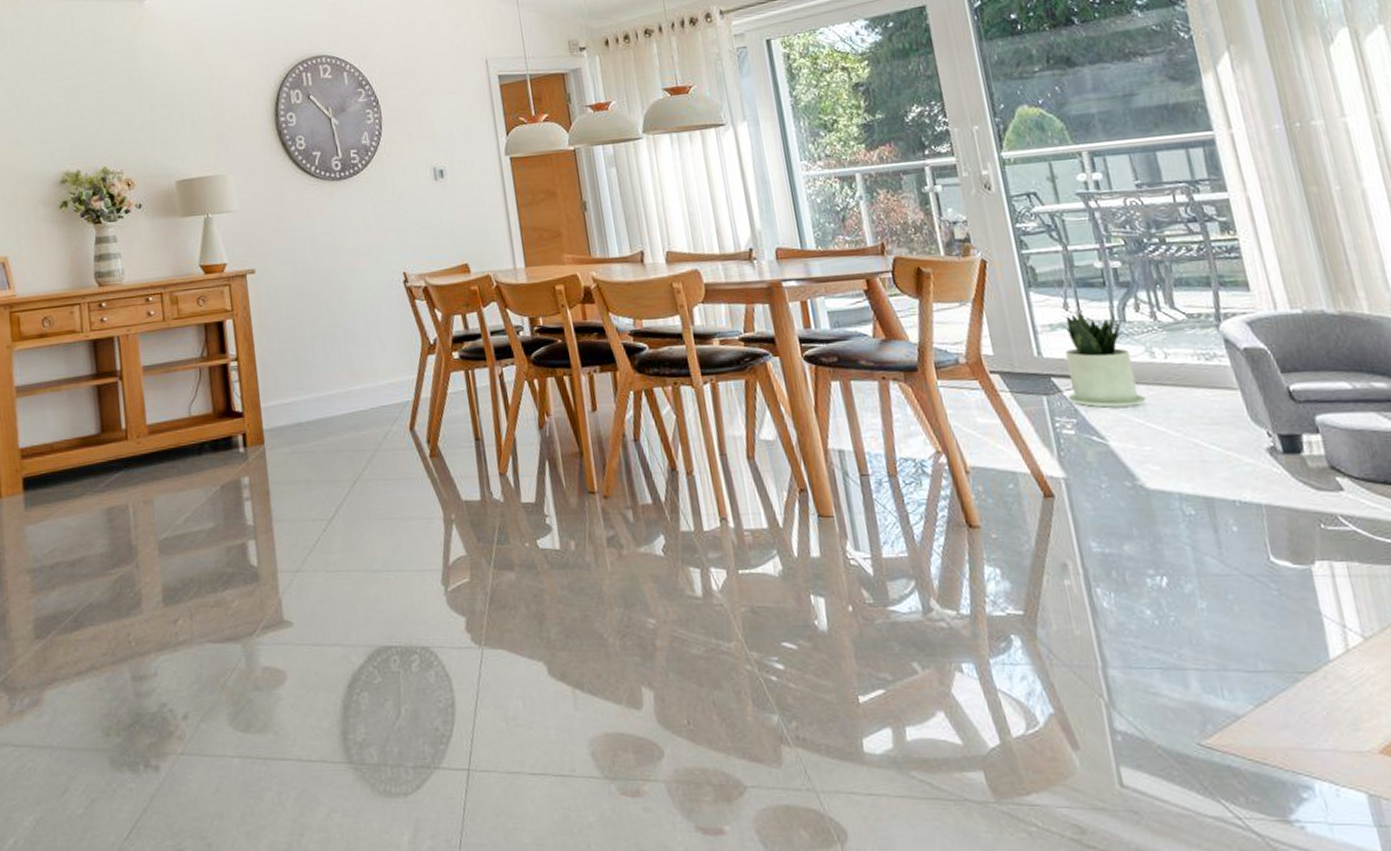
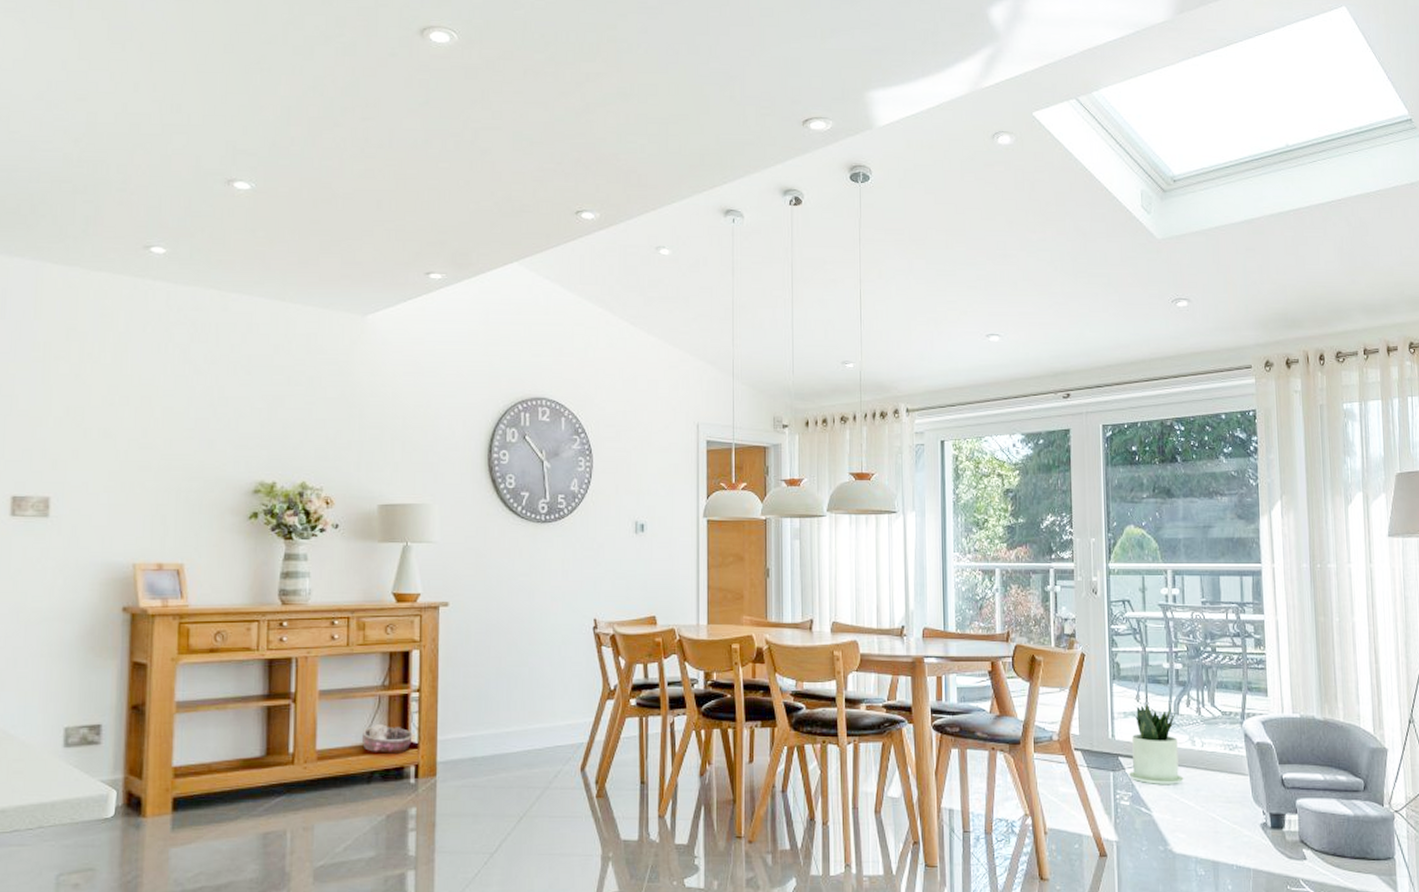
decorative basket: none [188,395,238,424] -> present [363,724,414,753]

